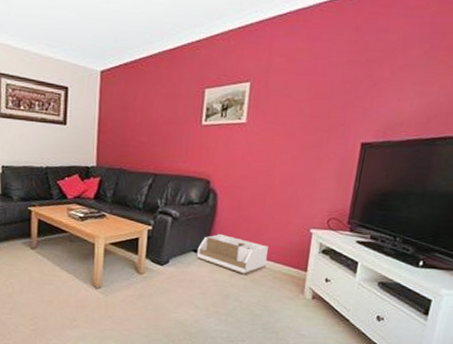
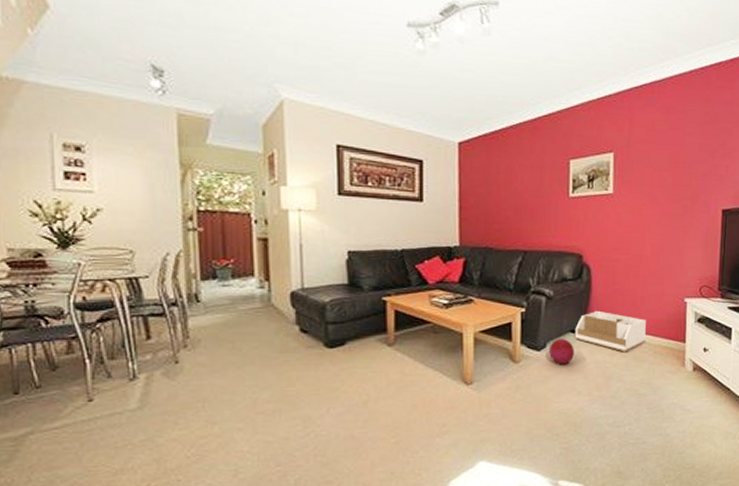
ball: none [171,256,196,281] -> present [549,338,575,365]

